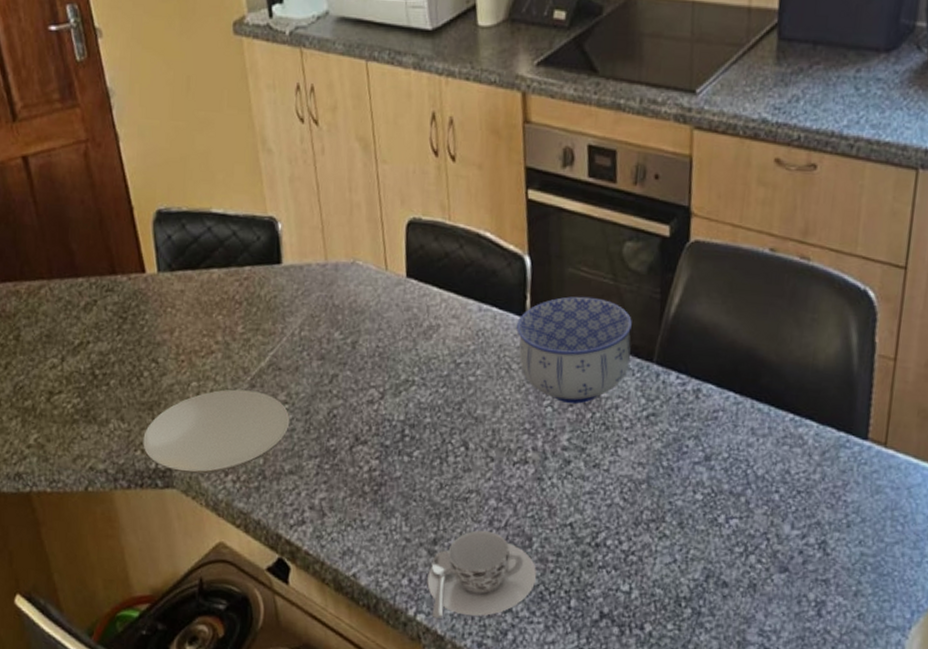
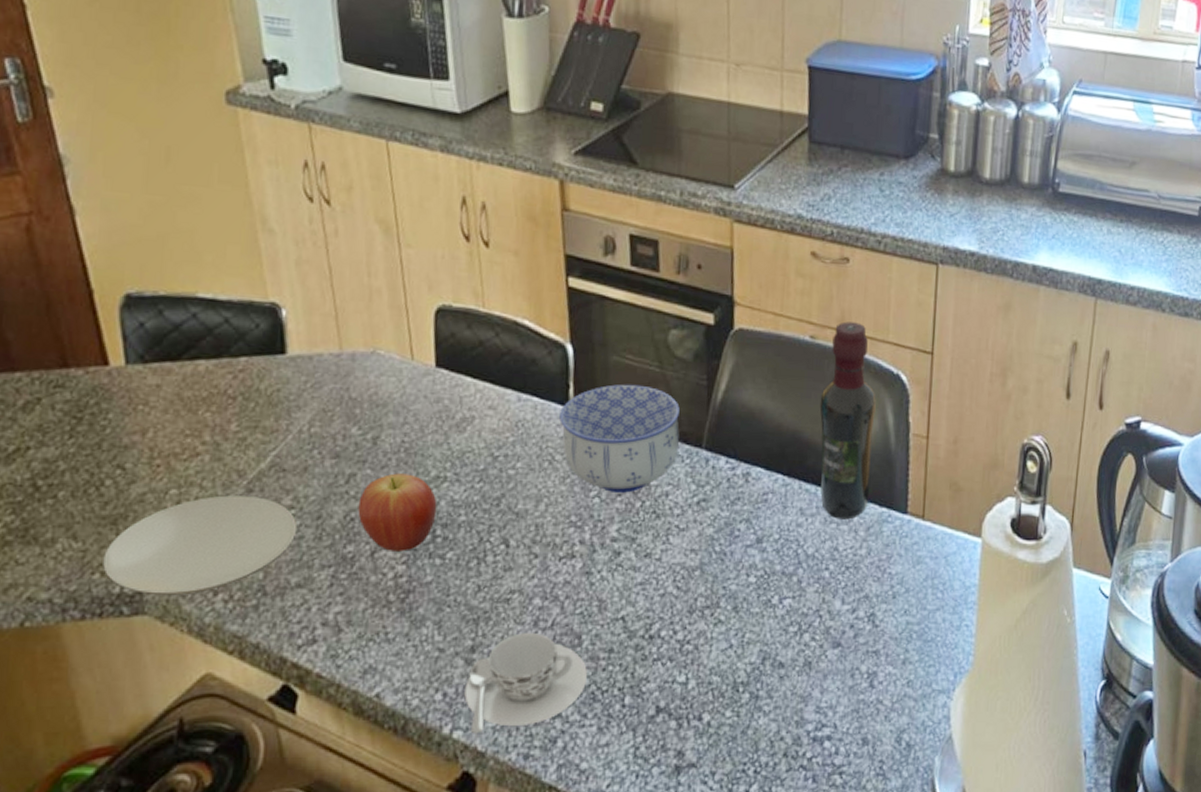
fruit: none [339,375,406,448] -> present [358,473,438,552]
wine bottle: none [773,233,840,443] -> present [819,321,876,520]

